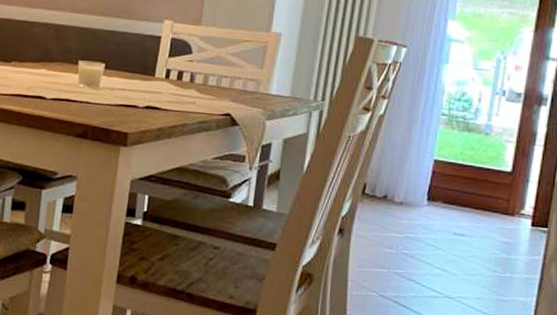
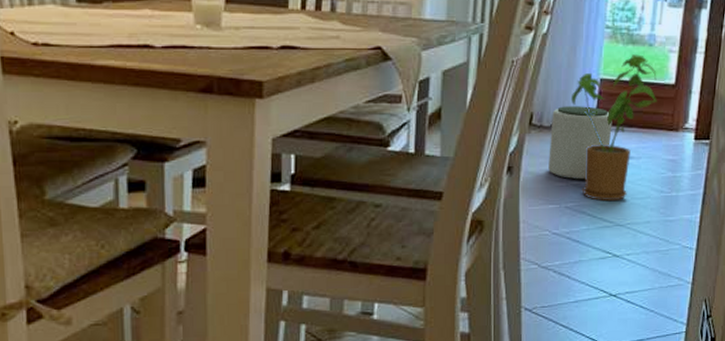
plant pot: none [379,180,445,251] -> present [548,106,612,181]
house plant: none [404,141,492,274] -> present [570,54,657,202]

